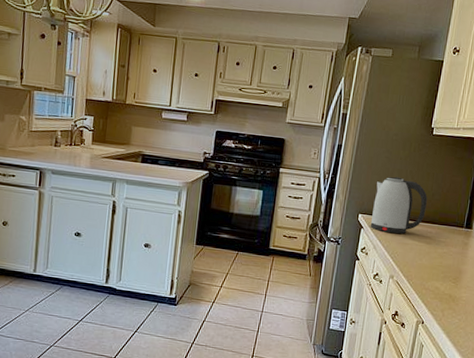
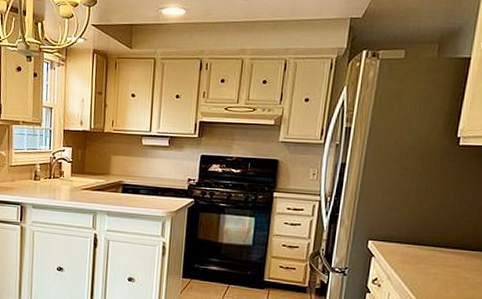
kettle: present [370,176,428,234] -> none [382,196,454,262]

